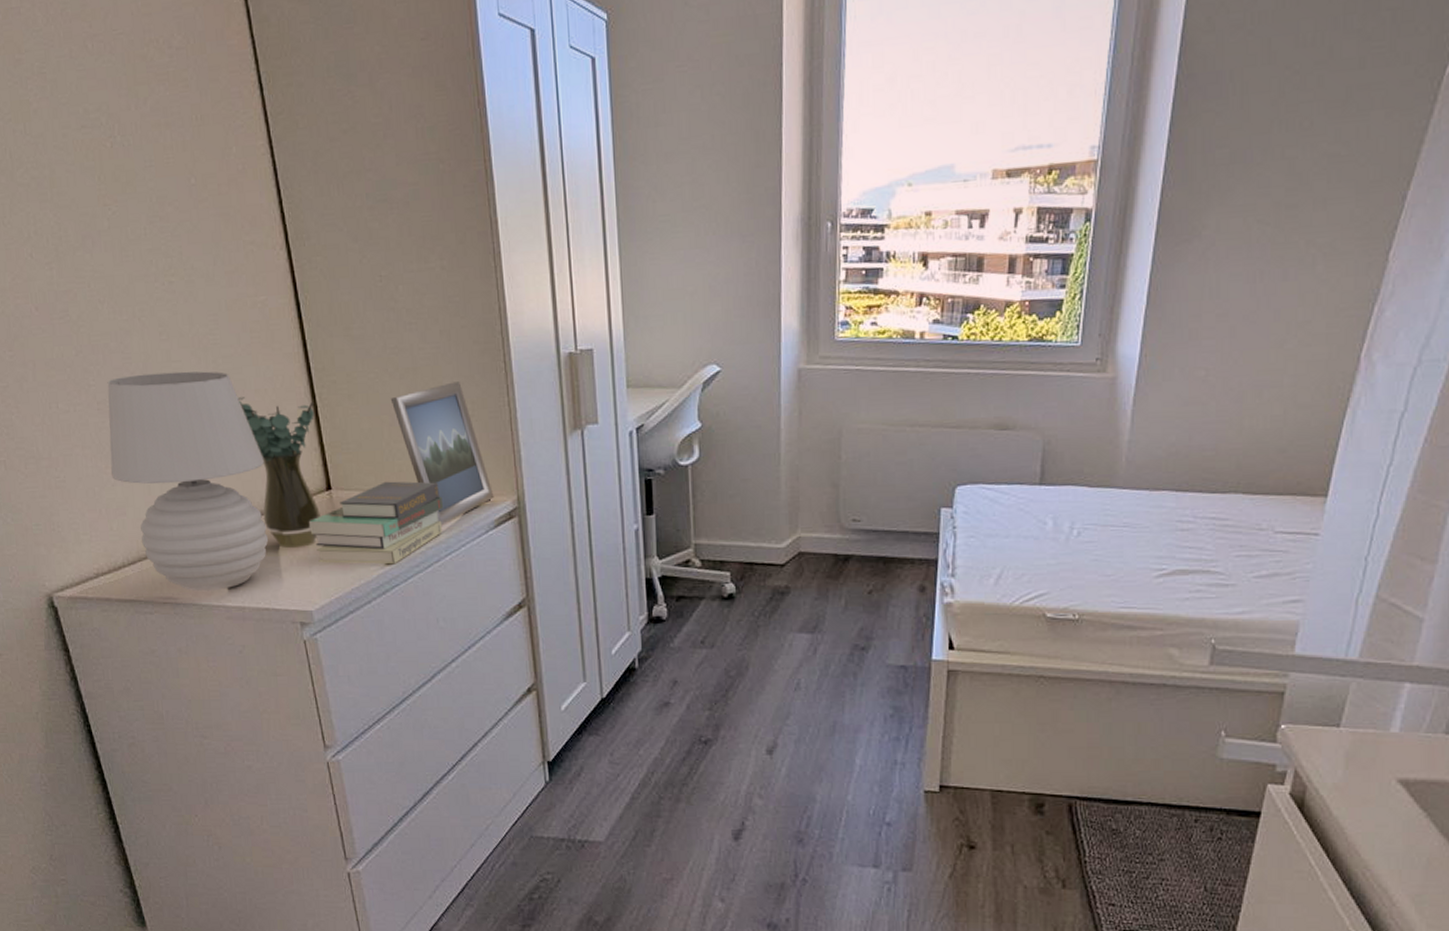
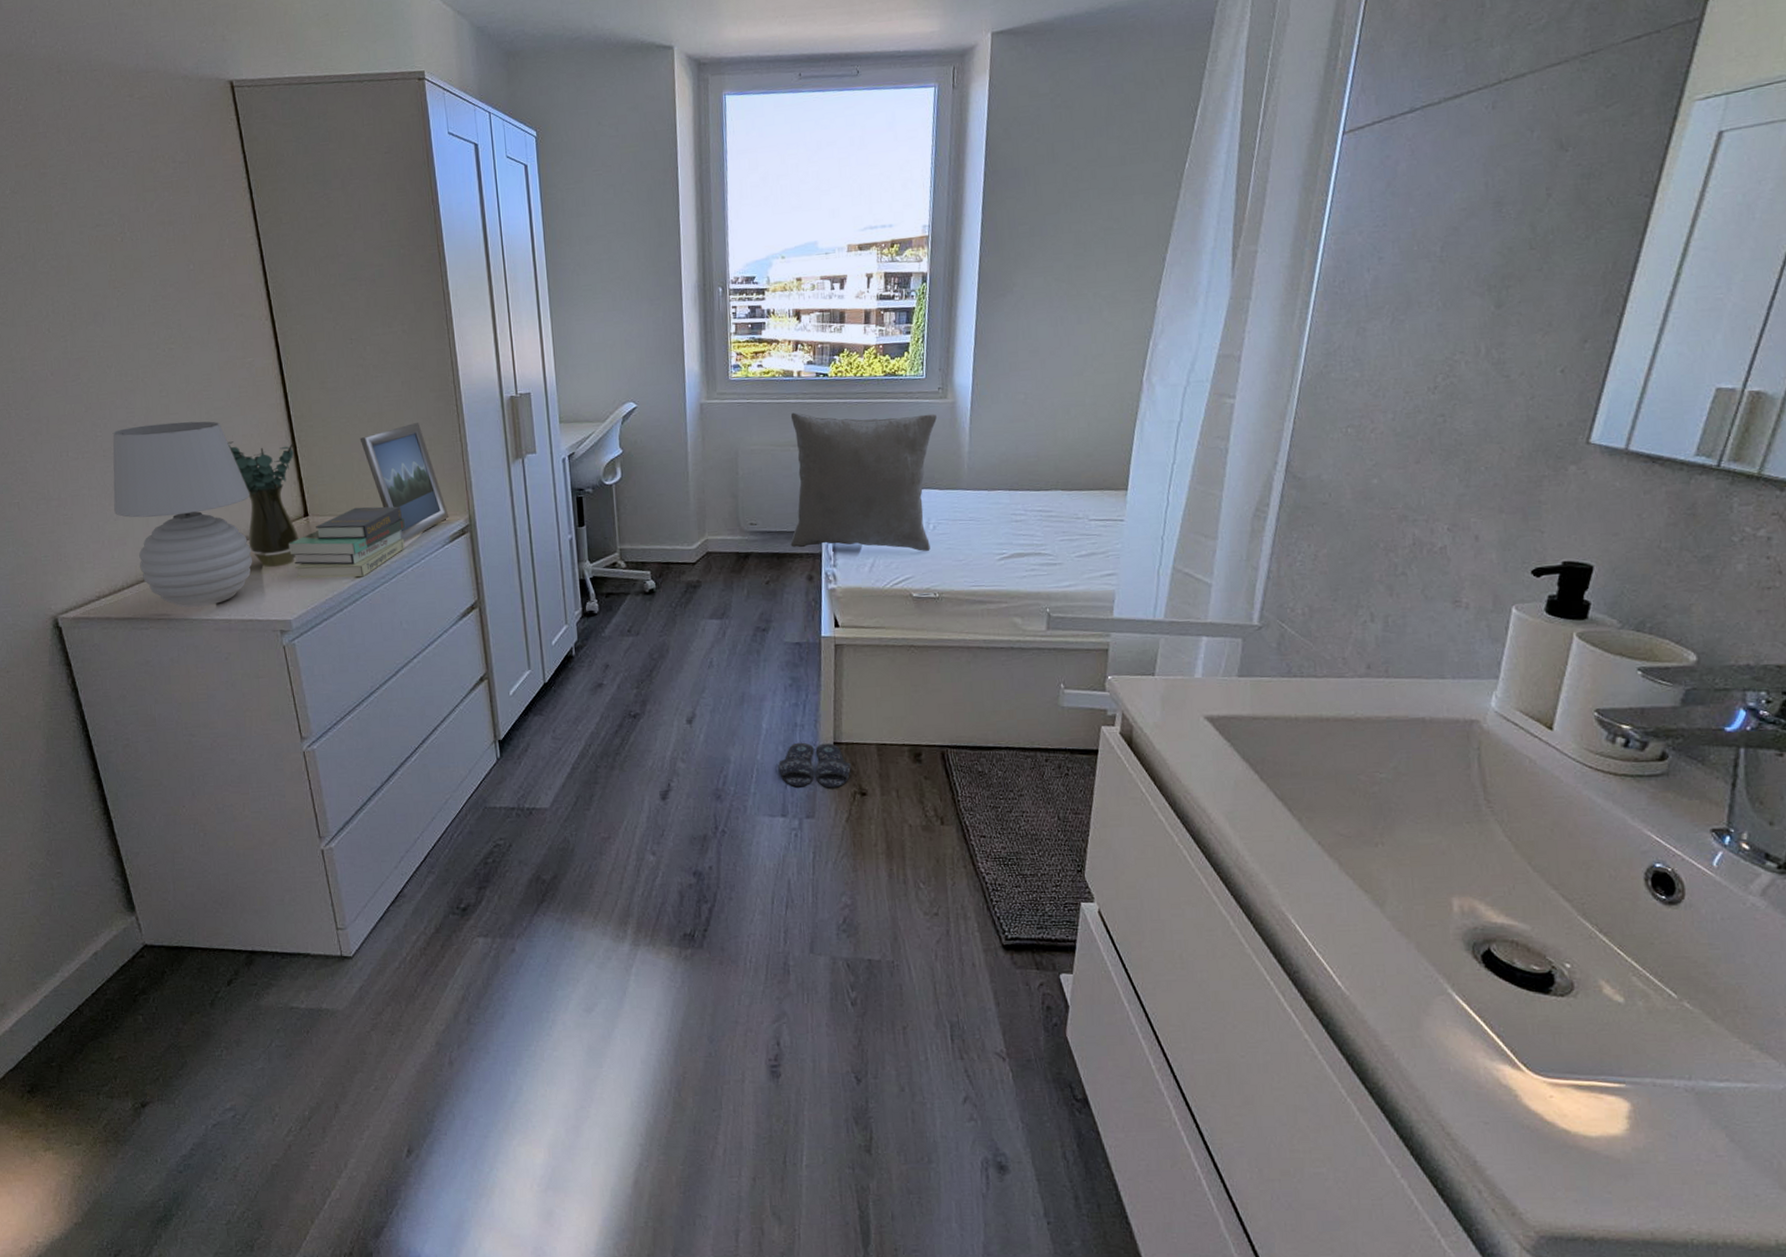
slippers: none [873,783,958,838] -> present [779,742,851,788]
pillow: none [900,384,1091,564] -> present [790,412,937,552]

